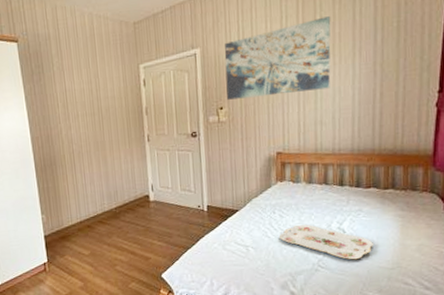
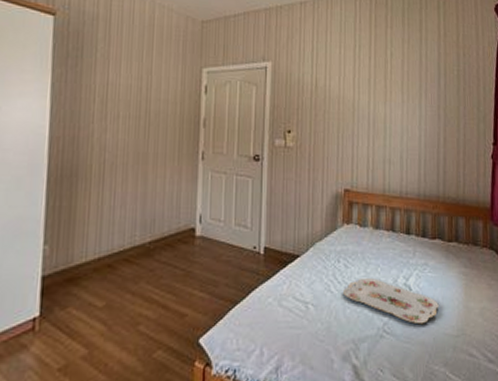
wall art: present [224,16,331,100] -> none [295,53,401,126]

